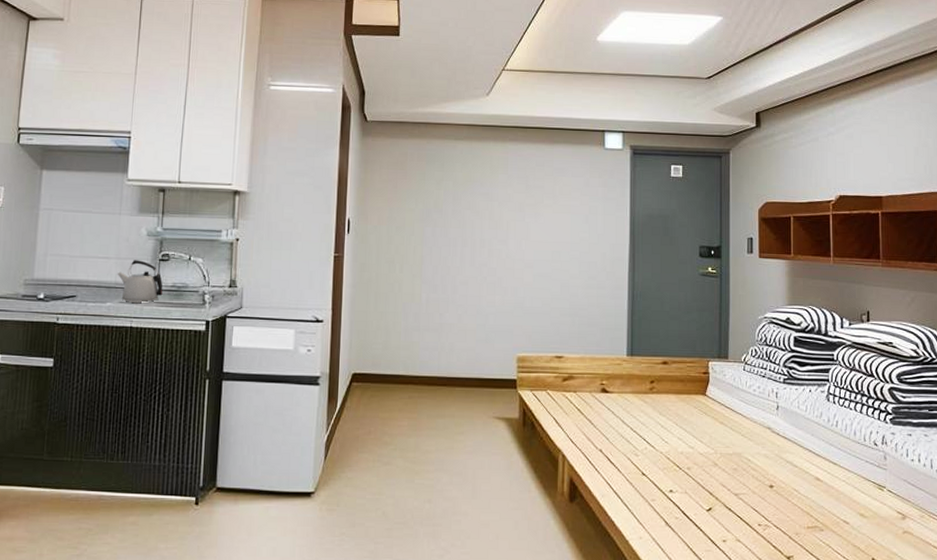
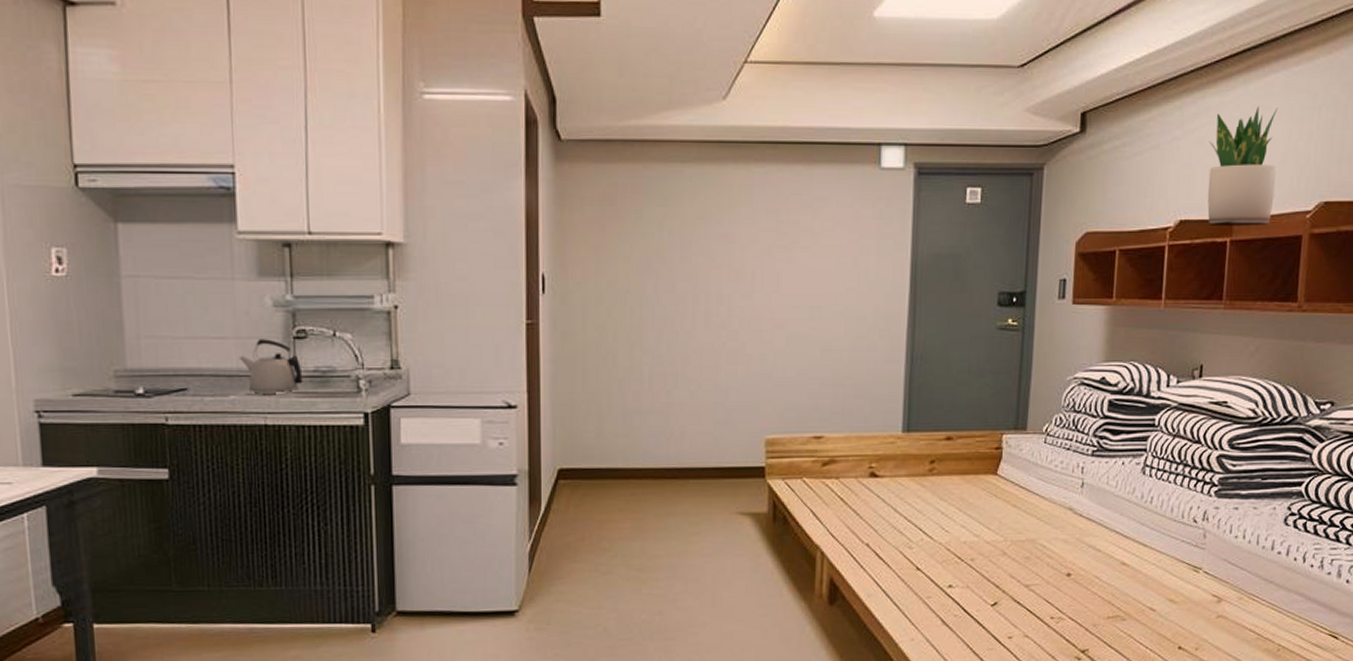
planter: none [856,112,913,202] -> present [1207,106,1278,226]

